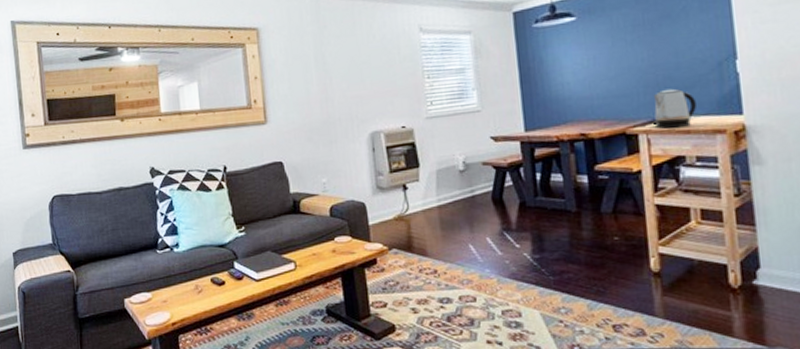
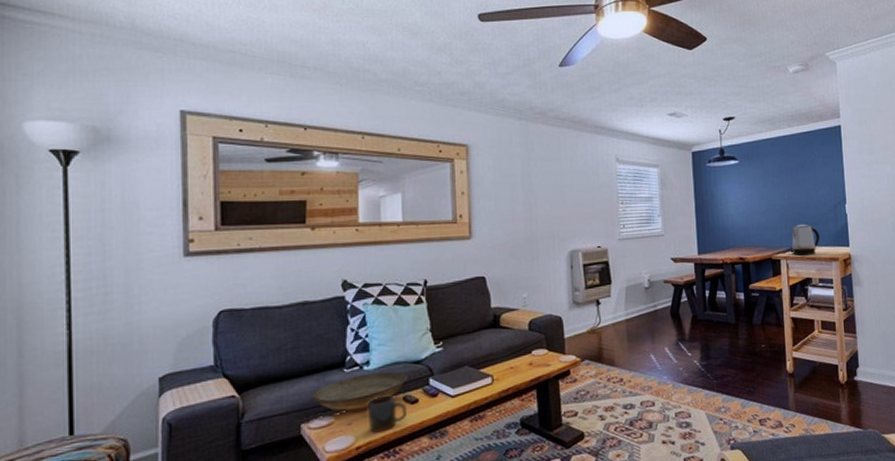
decorative bowl: none [132,254,214,291] -> present [312,371,408,413]
mug: none [179,276,215,311] -> present [367,395,406,433]

